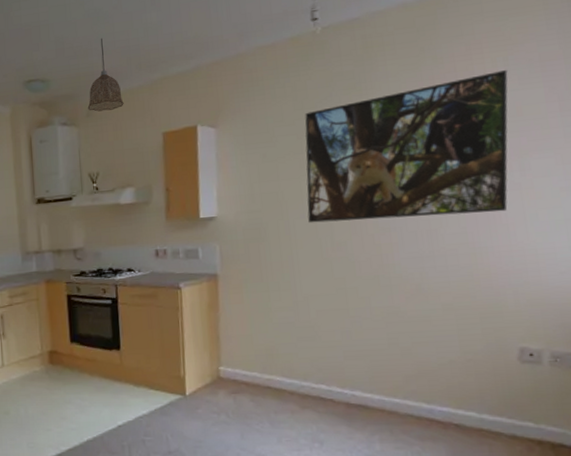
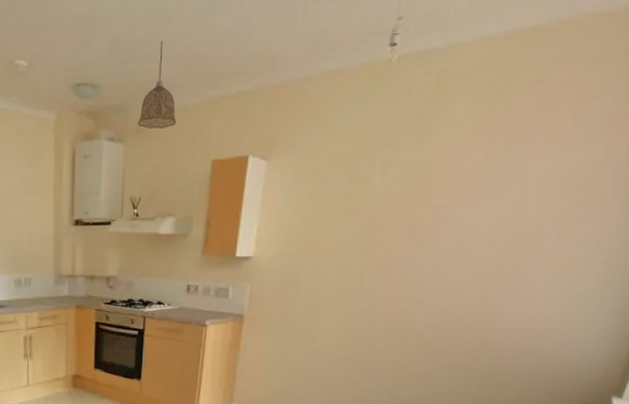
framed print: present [305,69,508,223] -> none [341,126,575,279]

